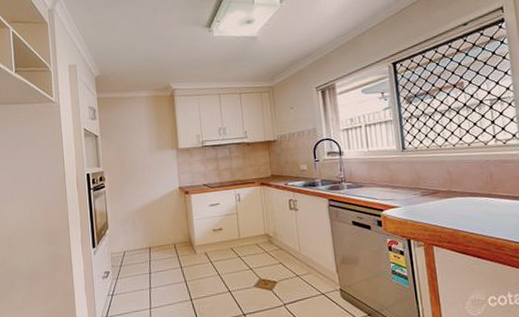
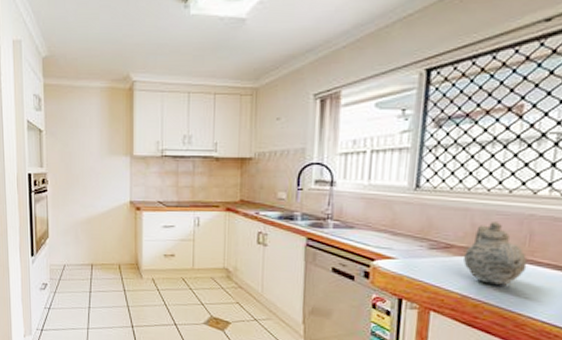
teapot: none [448,169,494,218] -> present [463,222,528,285]

